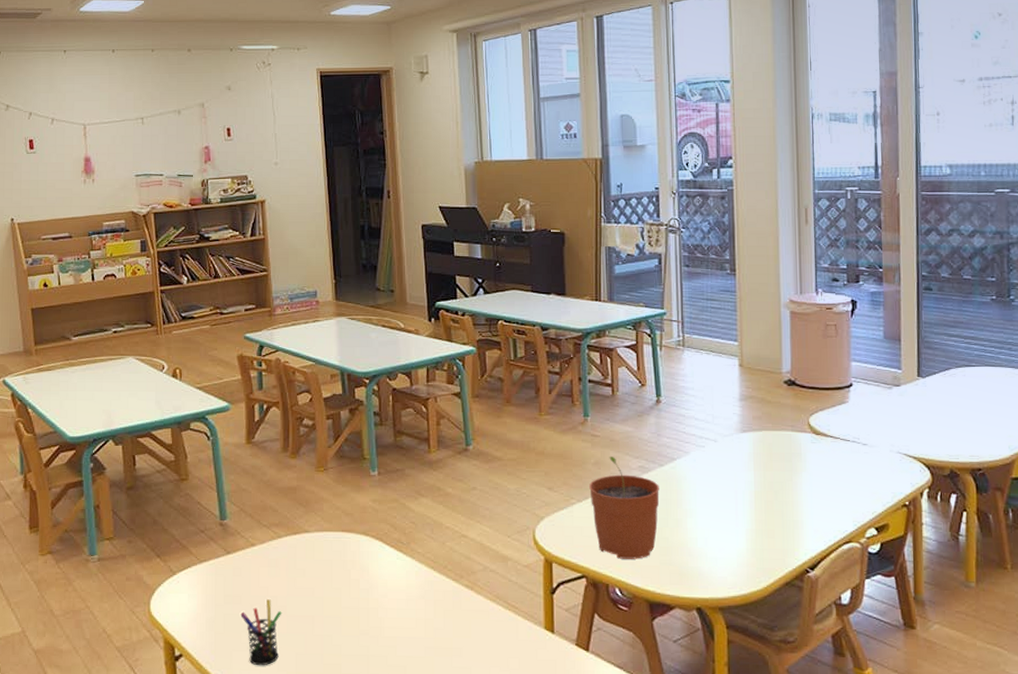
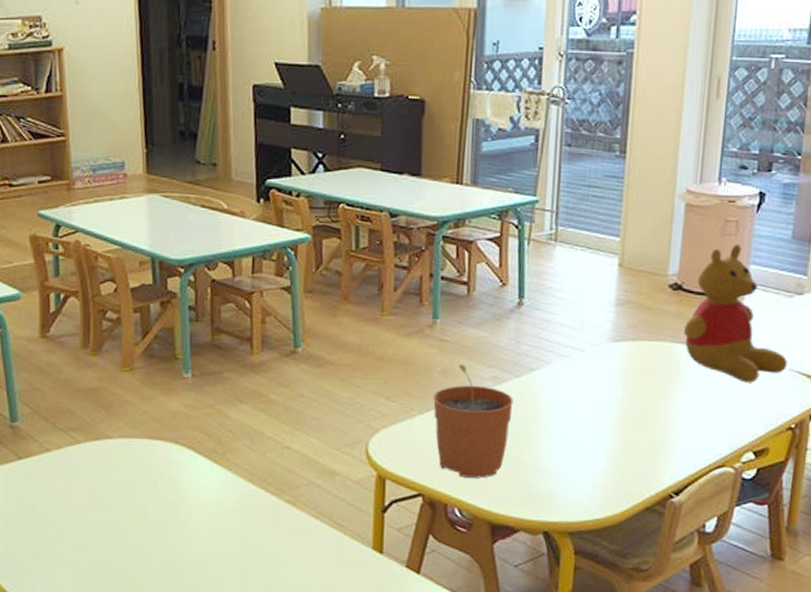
pen holder: present [240,599,282,666] -> none [34,509,81,579]
teddy bear: none [802,345,894,465] -> present [684,244,787,383]

